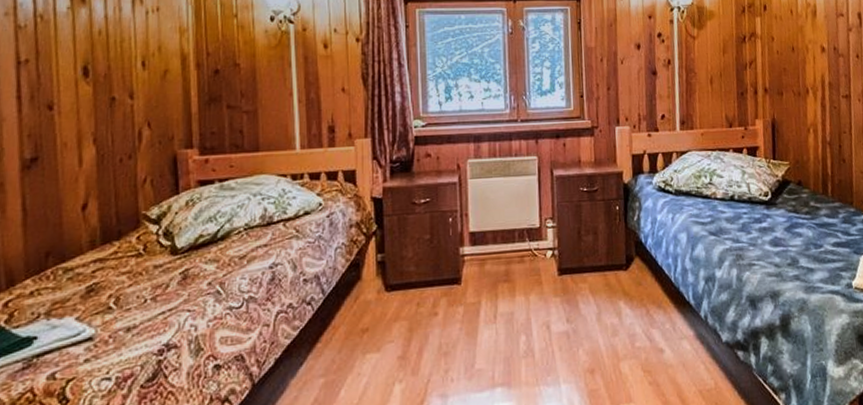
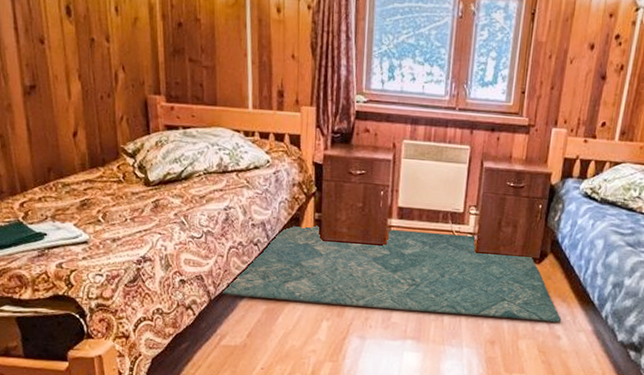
rug: none [266,250,661,375] -> present [220,225,562,323]

